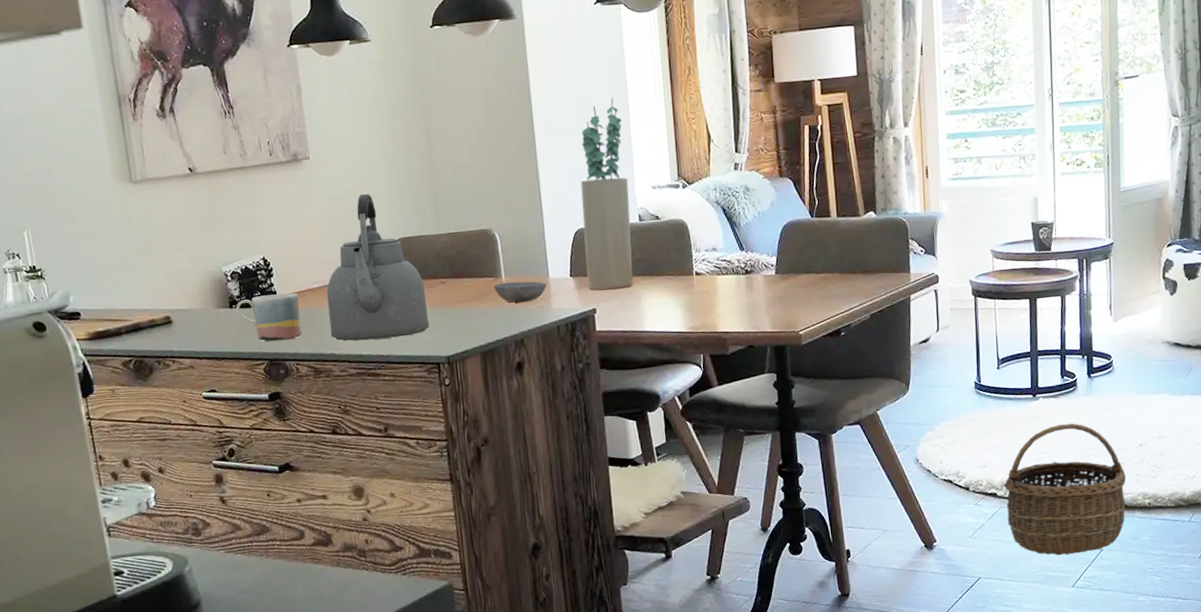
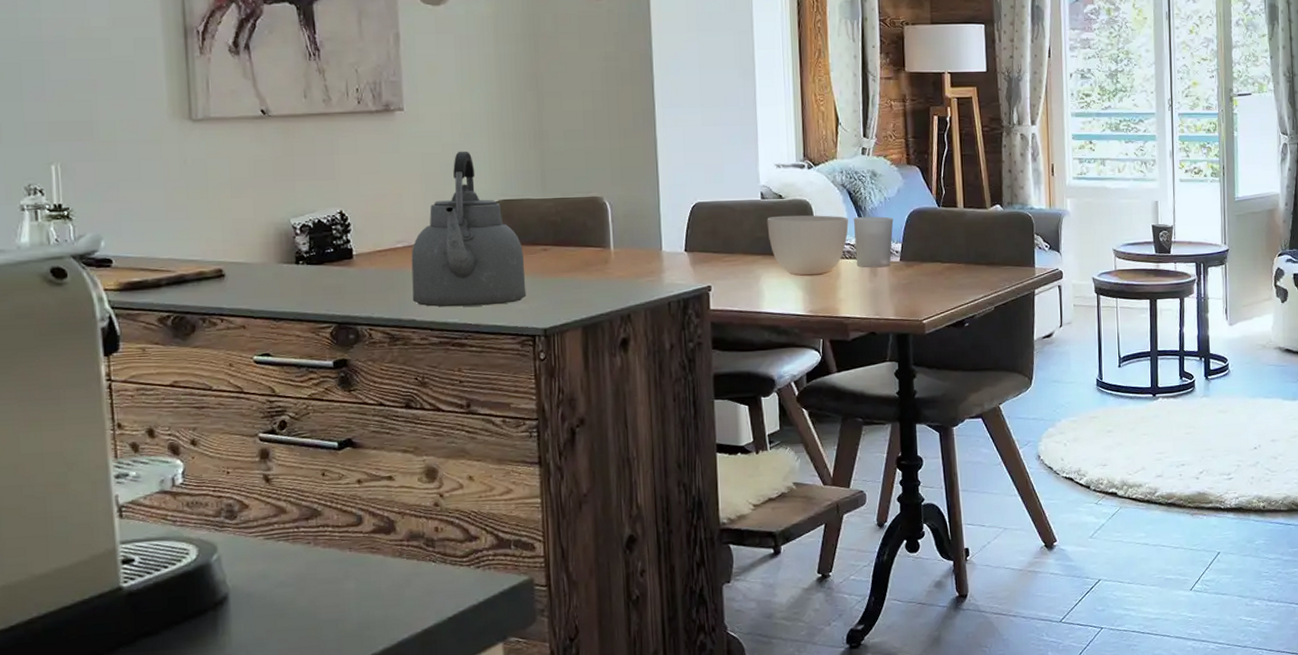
mug: present [235,293,302,342] -> none [302,251,379,304]
bowl: present [493,281,546,303] -> none [600,253,659,276]
vase: present [580,97,634,291] -> none [701,72,753,268]
bowl: none [645,233,724,295] -> present [767,215,849,277]
candle holder: none [728,231,768,283] -> present [853,216,894,268]
wicker basket: present [1004,423,1126,556] -> none [1124,424,1241,558]

